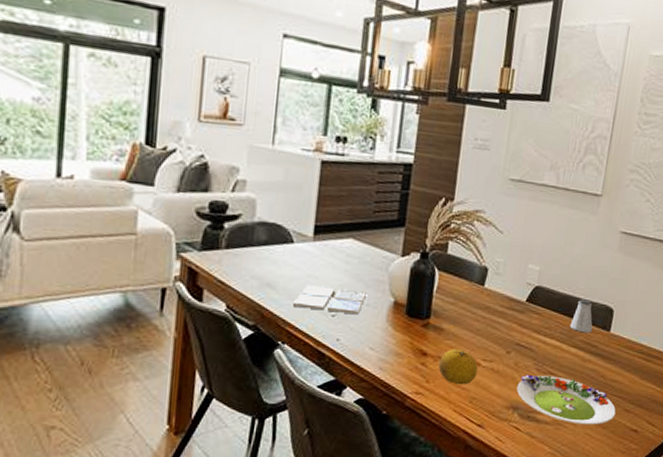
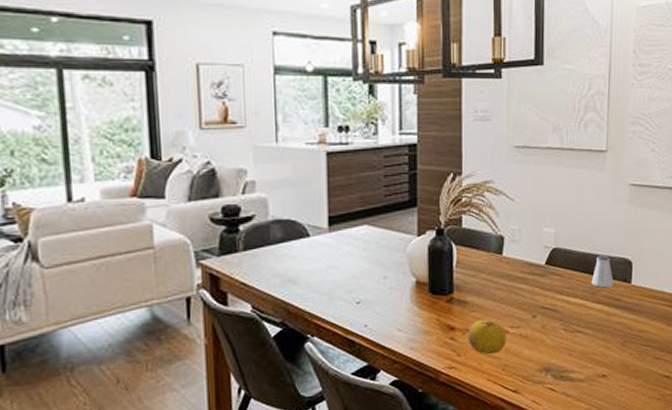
drink coaster: present [292,284,366,315] -> none [316,275,388,300]
salad plate: present [516,374,616,425] -> none [546,333,647,378]

